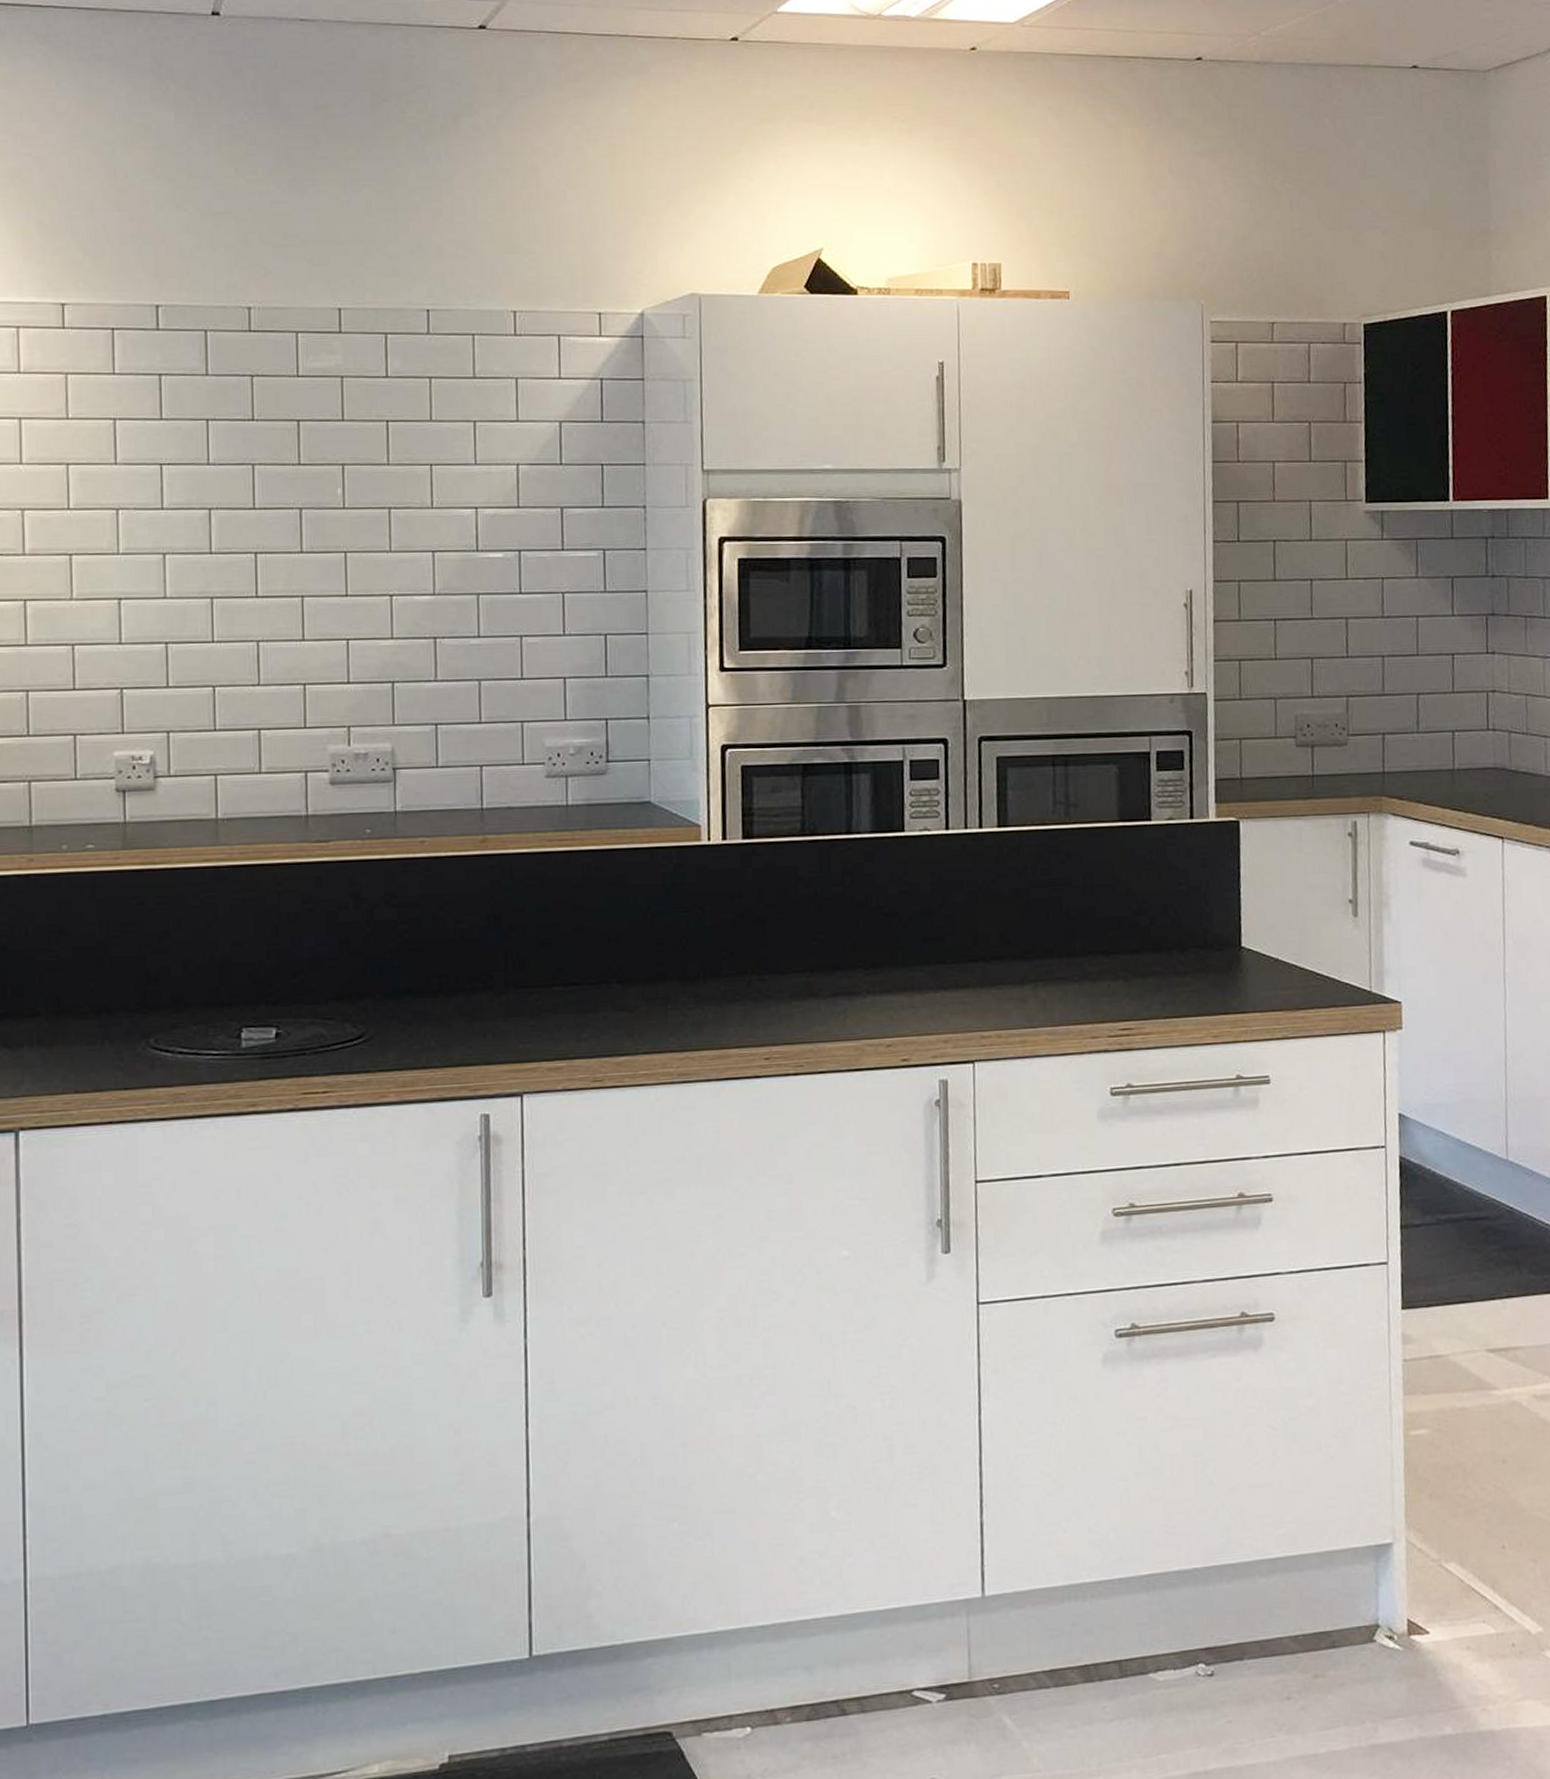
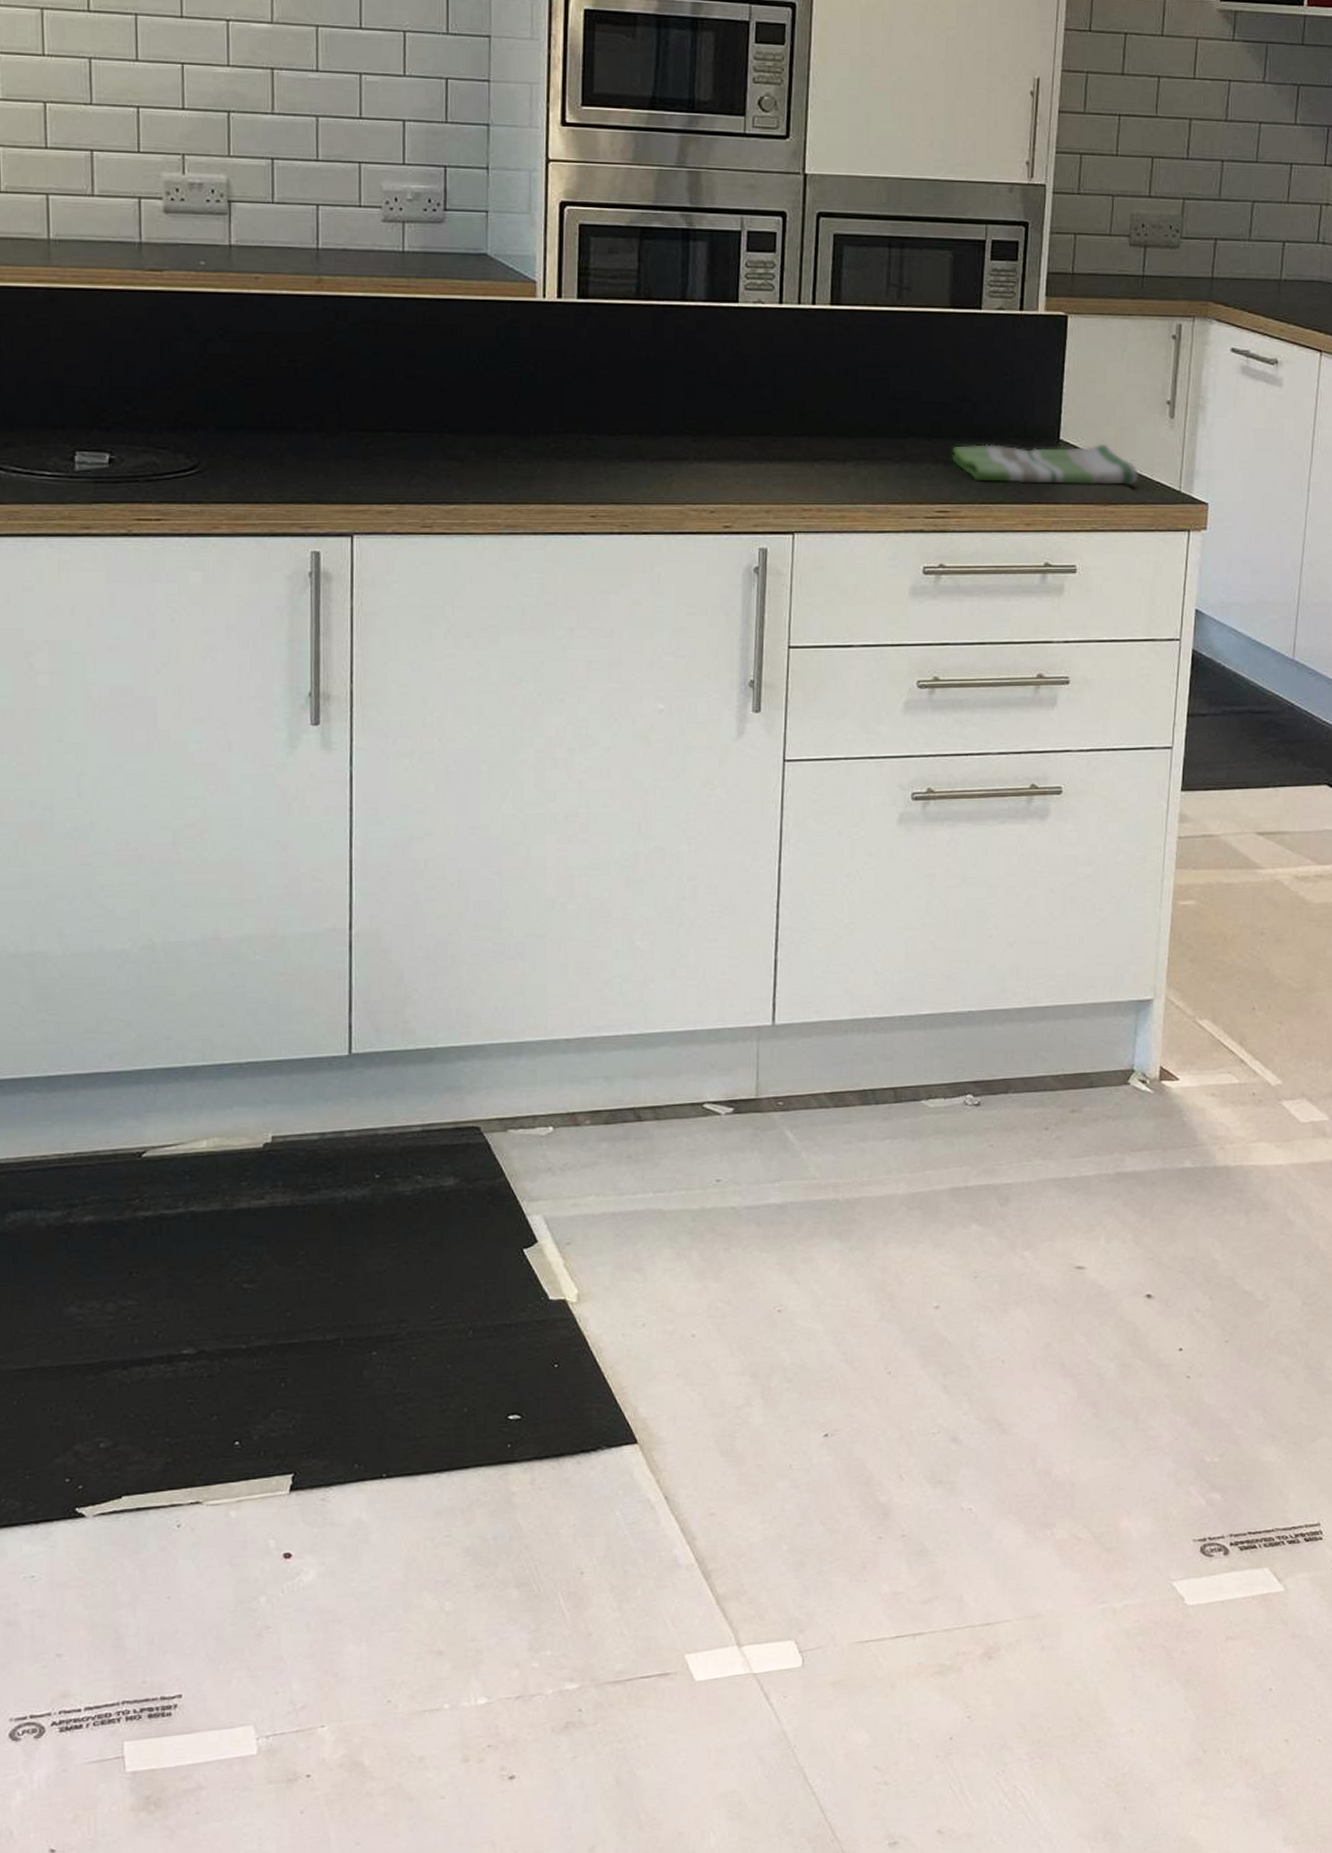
dish towel: none [1131,948,1327,995] -> present [951,443,1140,486]

